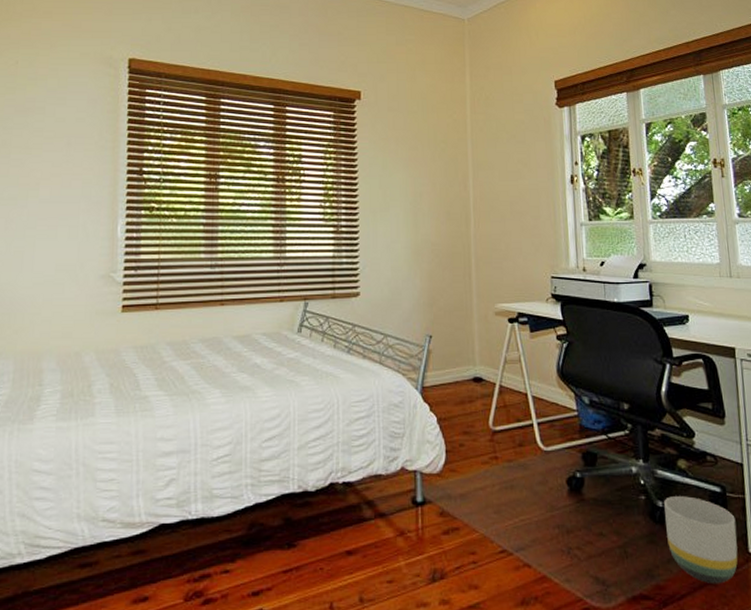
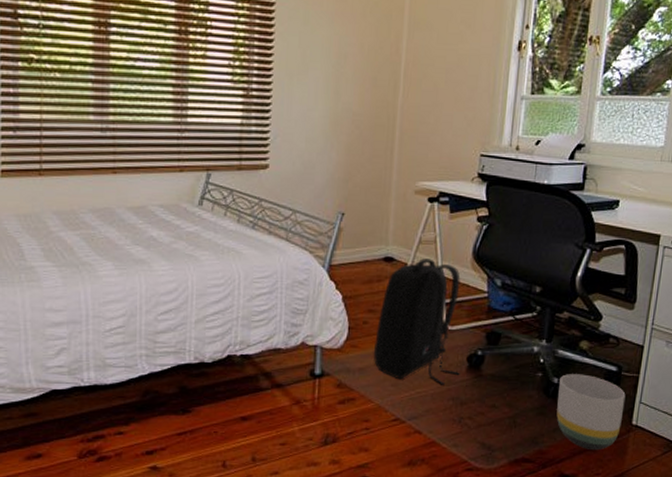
backpack: none [473,378,562,511] -> present [374,258,461,385]

